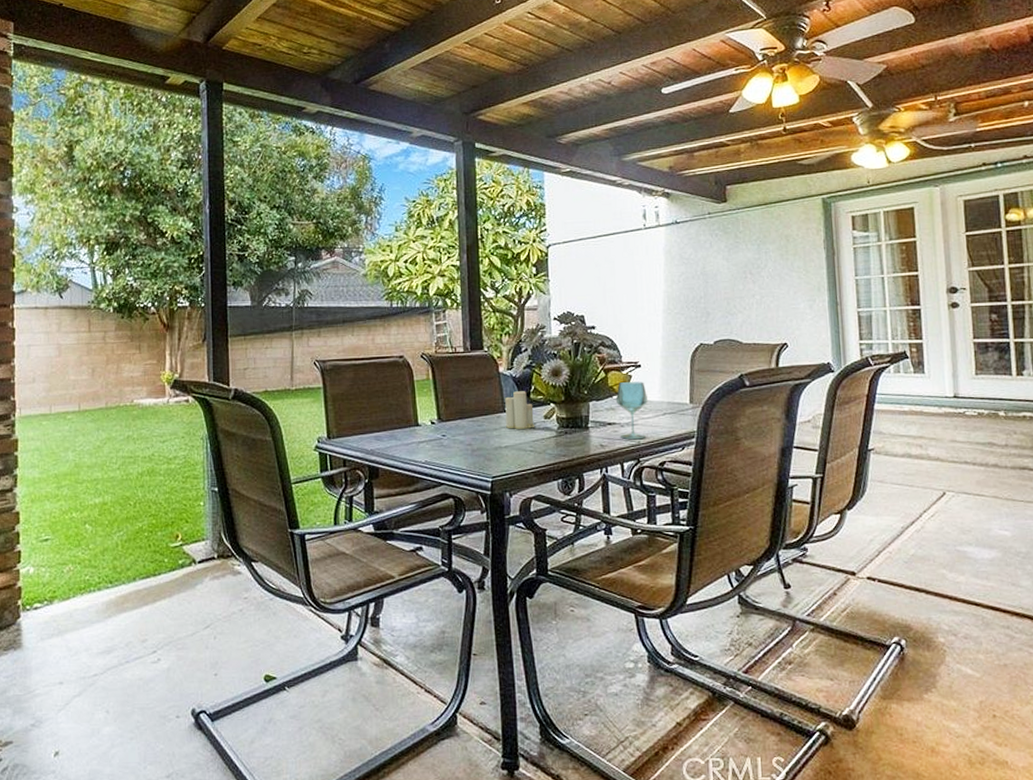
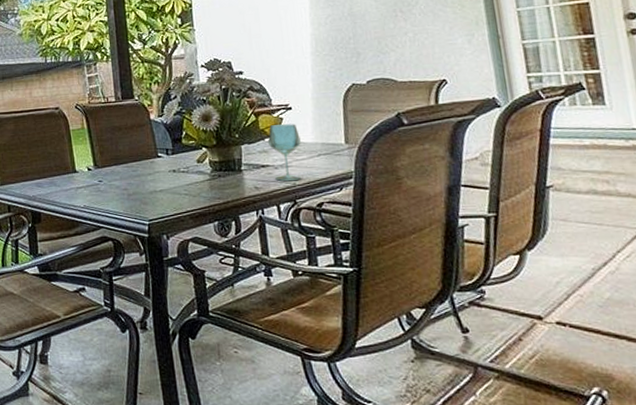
candle: present [505,389,535,429] -> none [157,134,189,174]

